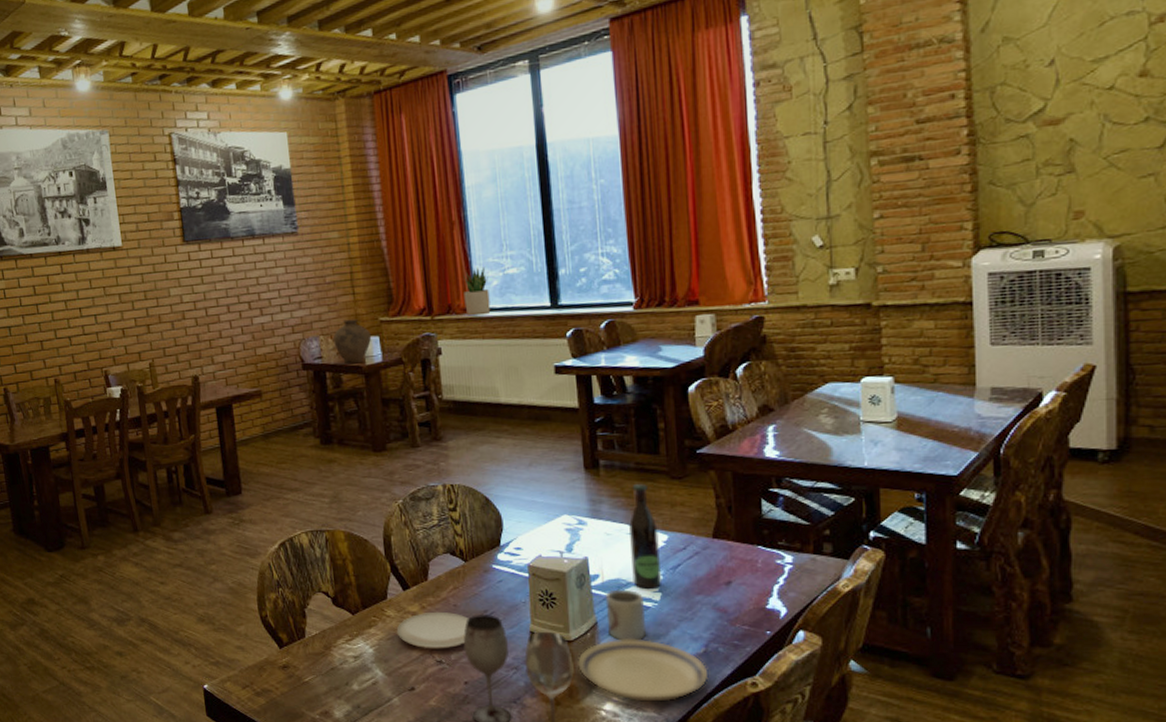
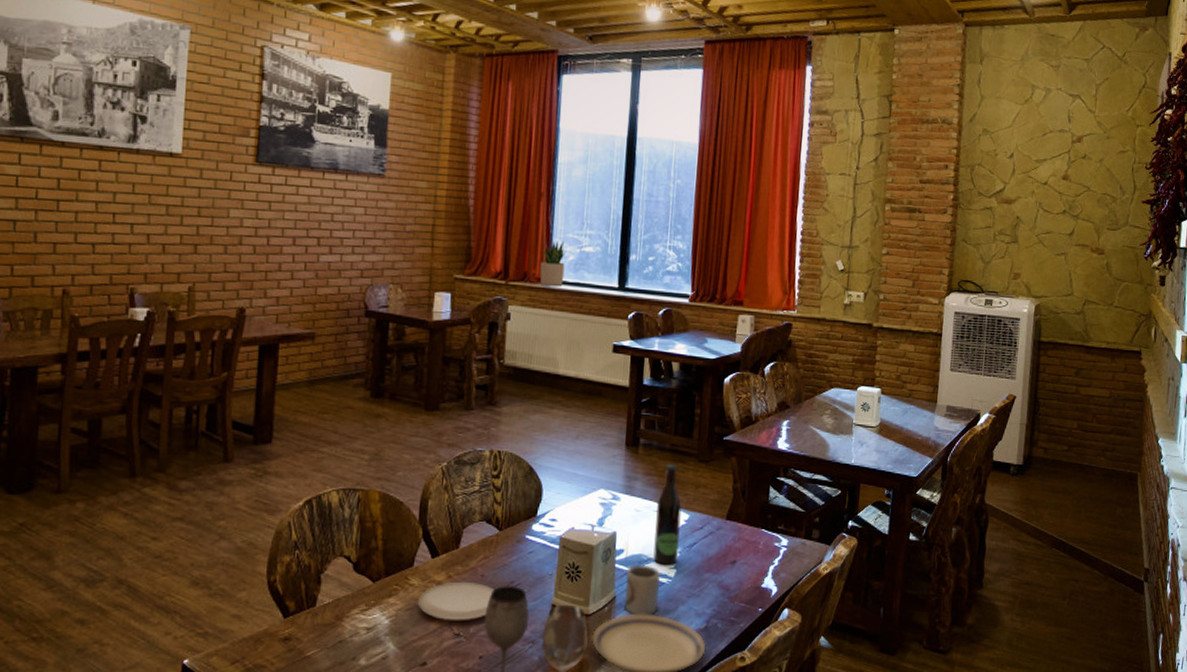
vase: present [333,319,372,364] -> none [403,271,444,318]

